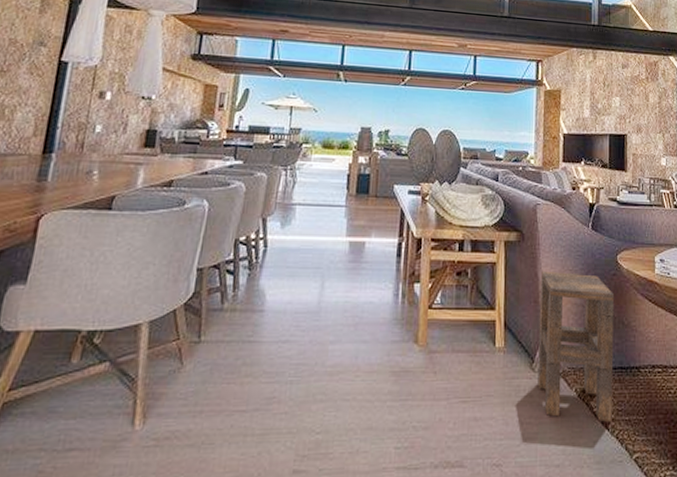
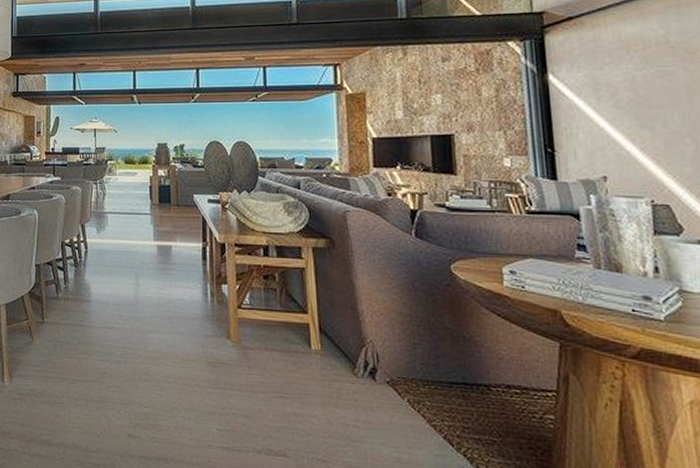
side table: present [538,270,613,423] -> none [357,278,457,439]

